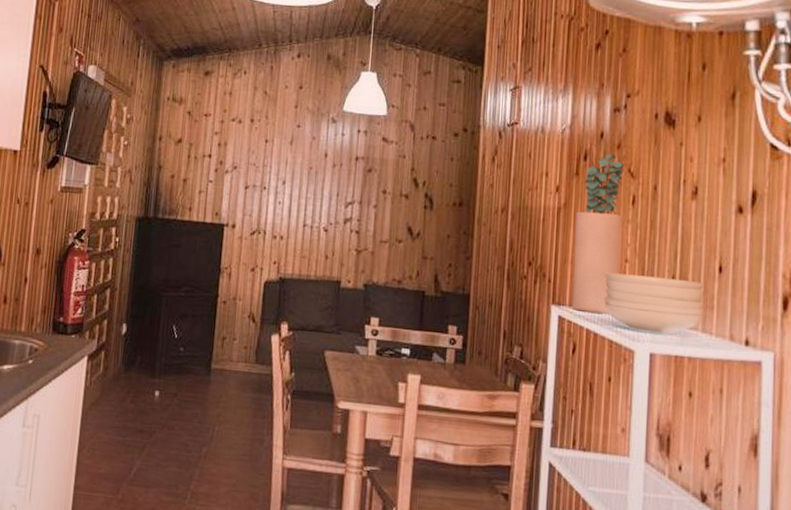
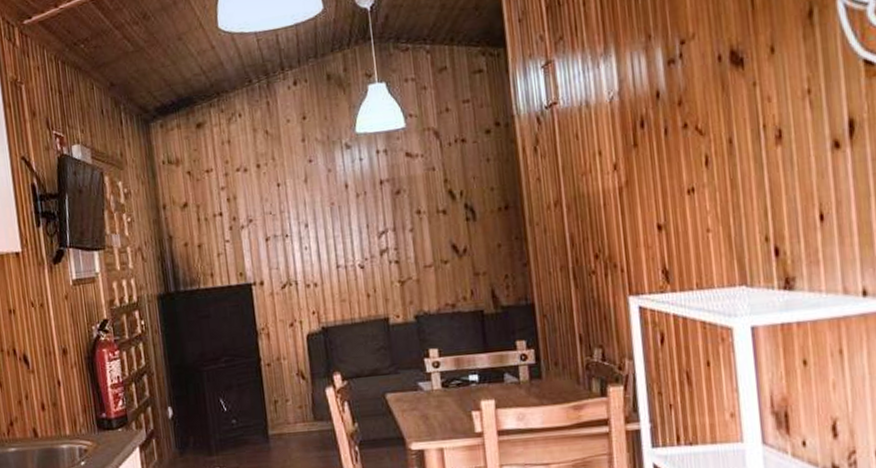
vase: present [571,146,625,314] -> none [641,104,703,297]
bowl: present [604,272,705,334] -> none [685,236,809,305]

